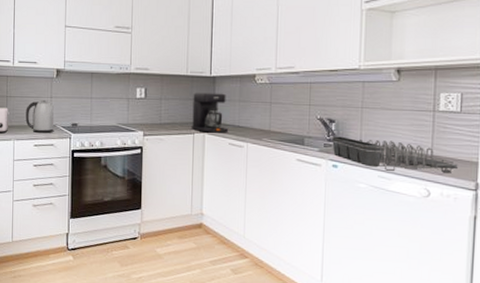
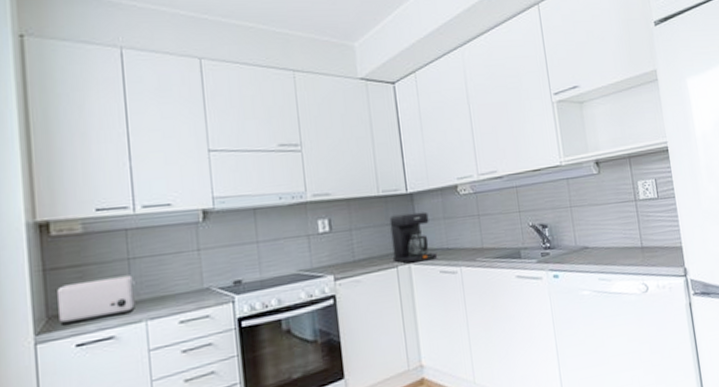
kettle: present [25,100,55,134] -> none [160,255,208,305]
dish rack: present [331,136,458,173] -> none [546,238,666,272]

